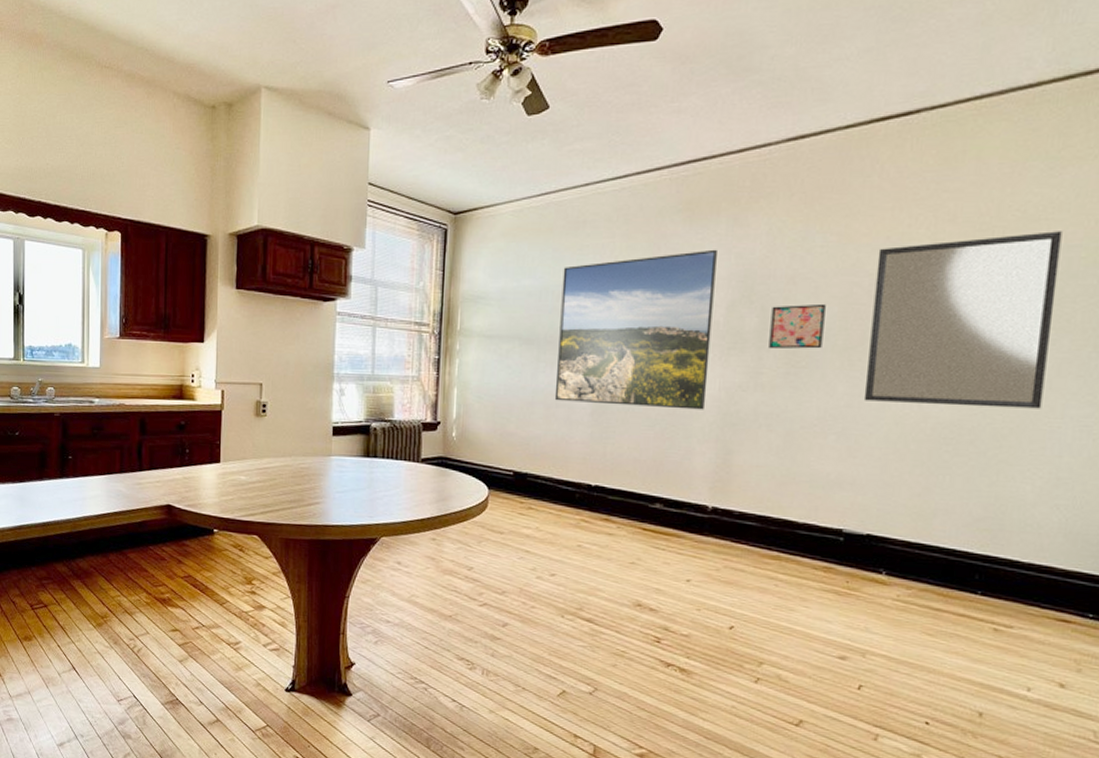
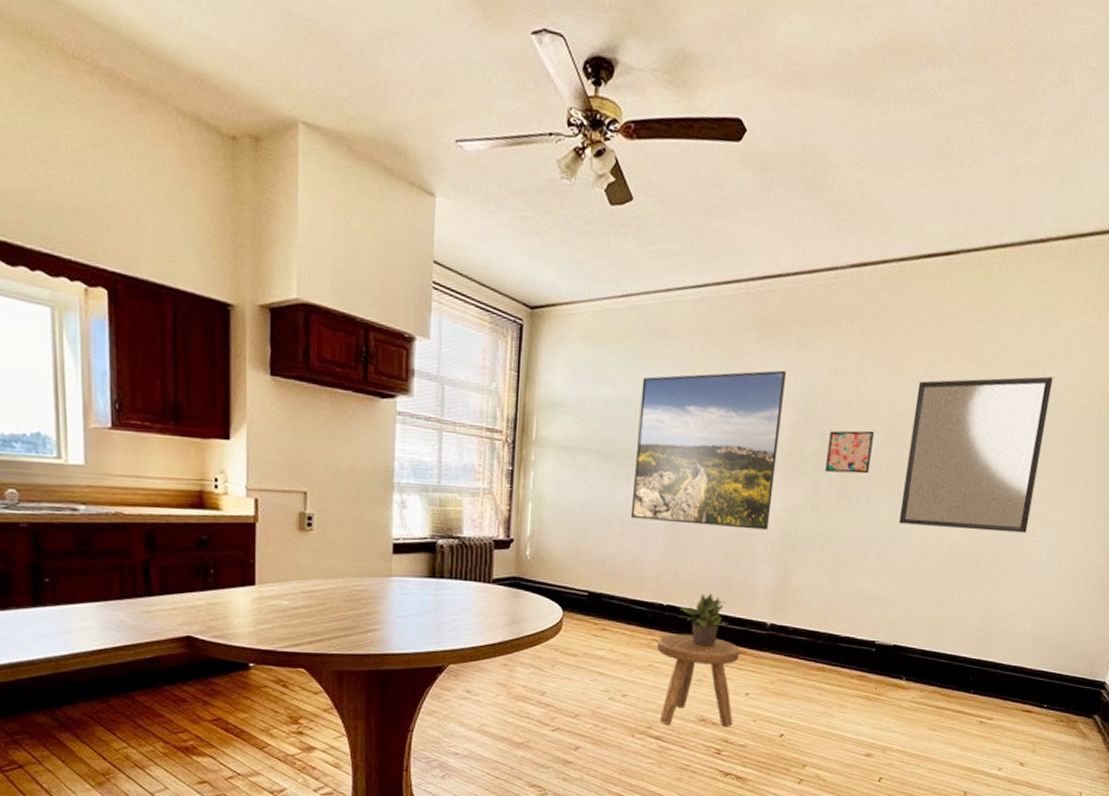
stool: none [586,514,679,615] -> present [657,633,740,727]
potted plant: none [609,474,660,527] -> present [679,593,726,645]

